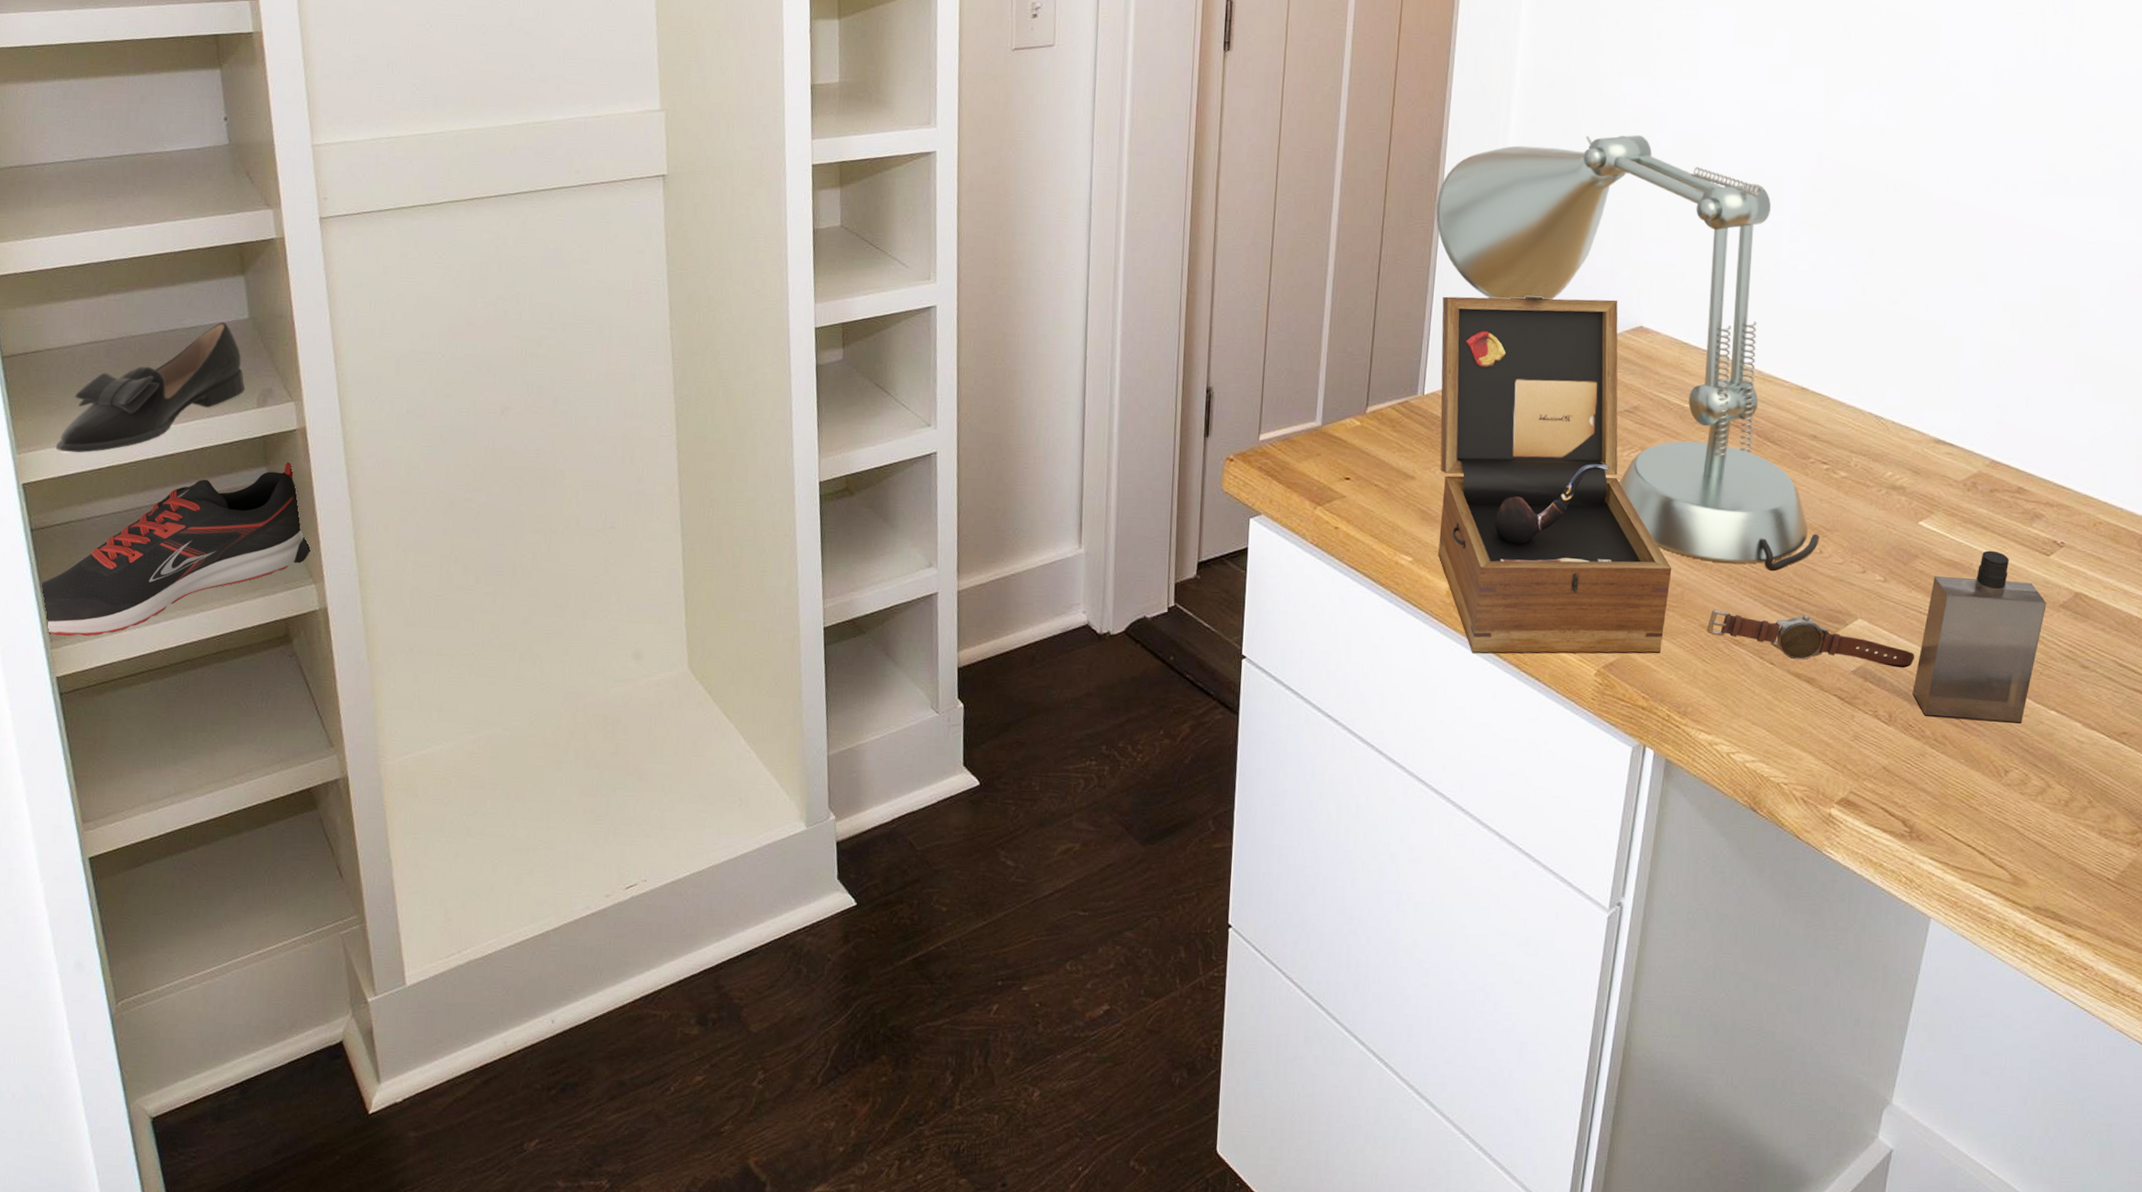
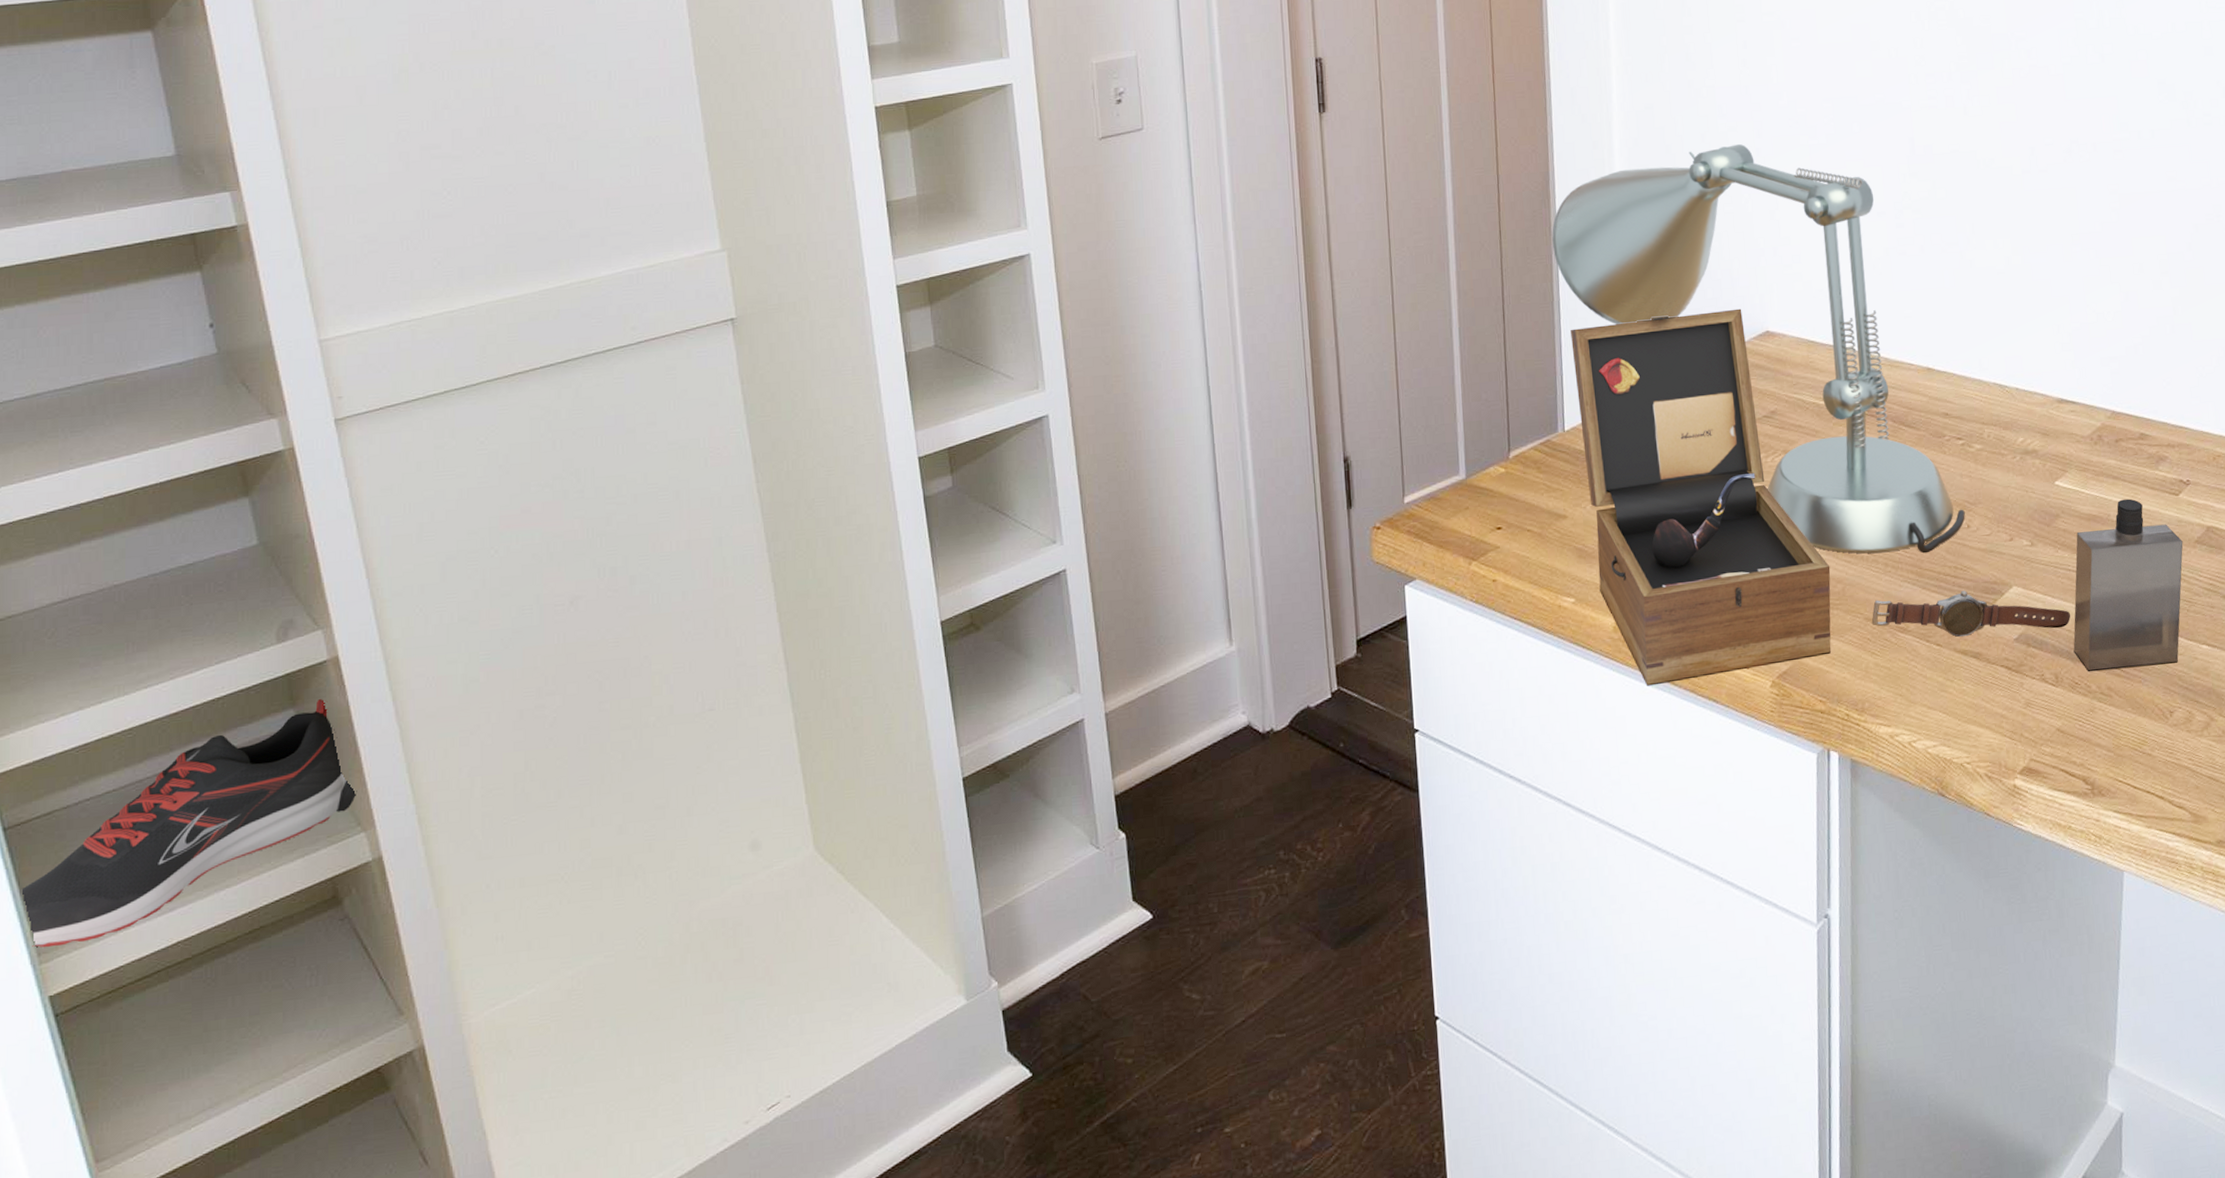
loafer: present [55,321,245,453] -> none [27,552,260,733]

